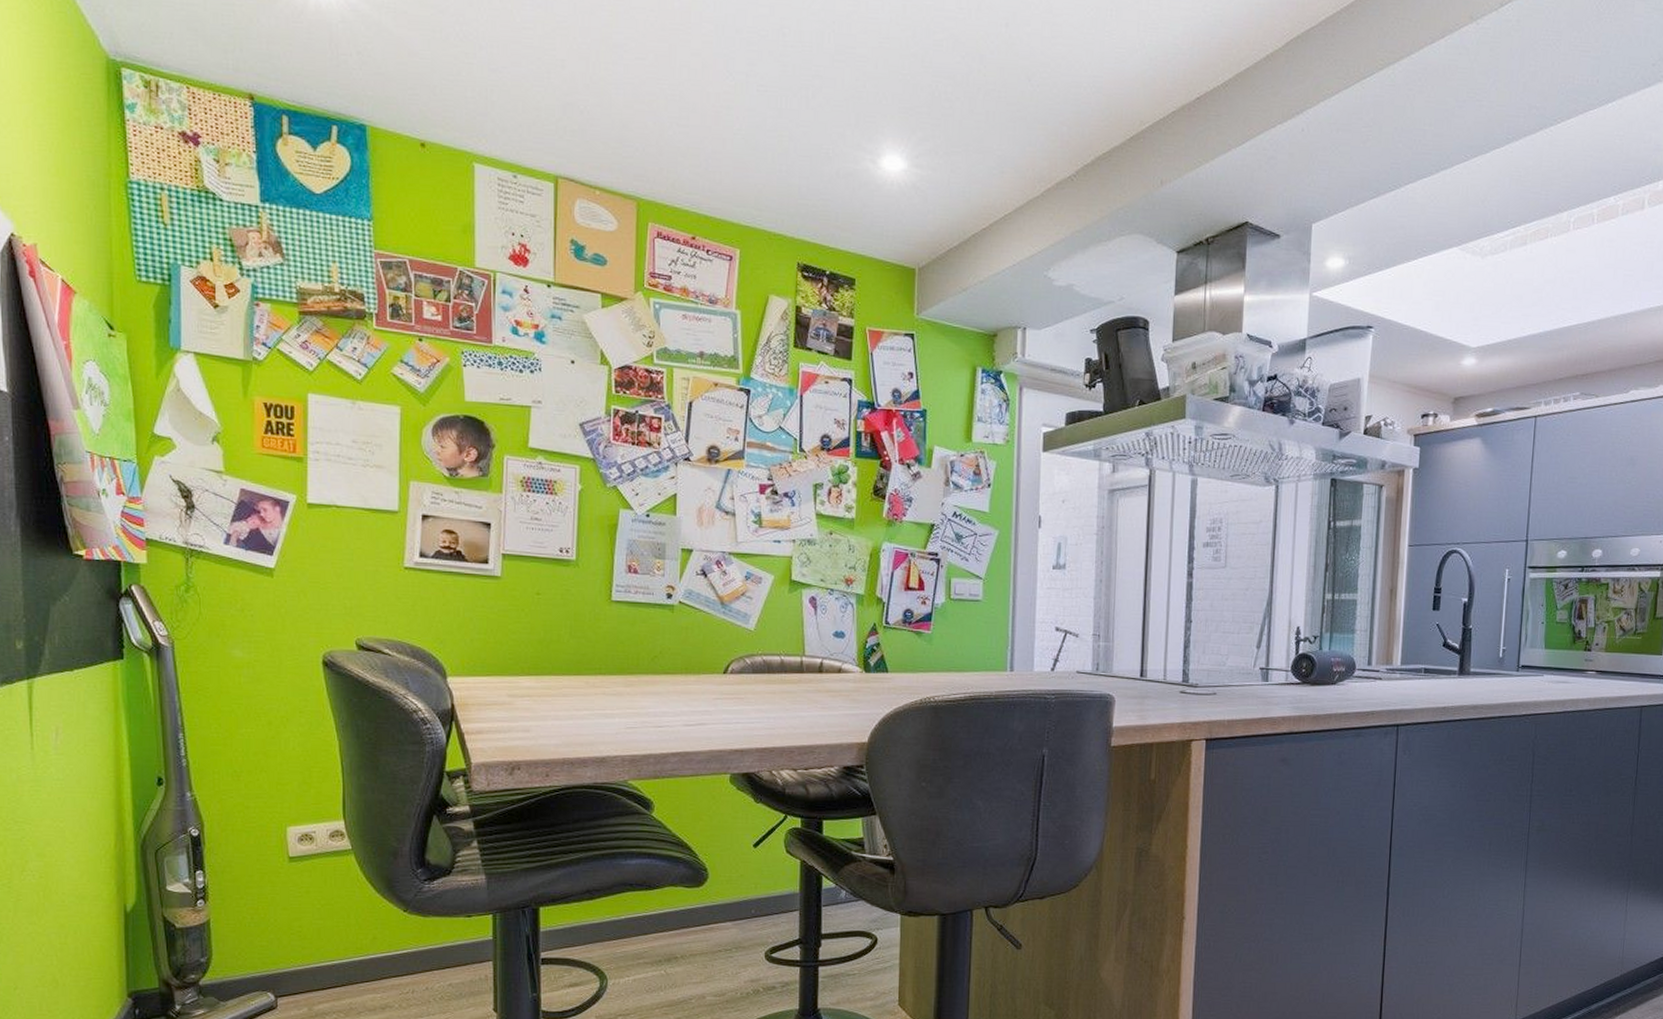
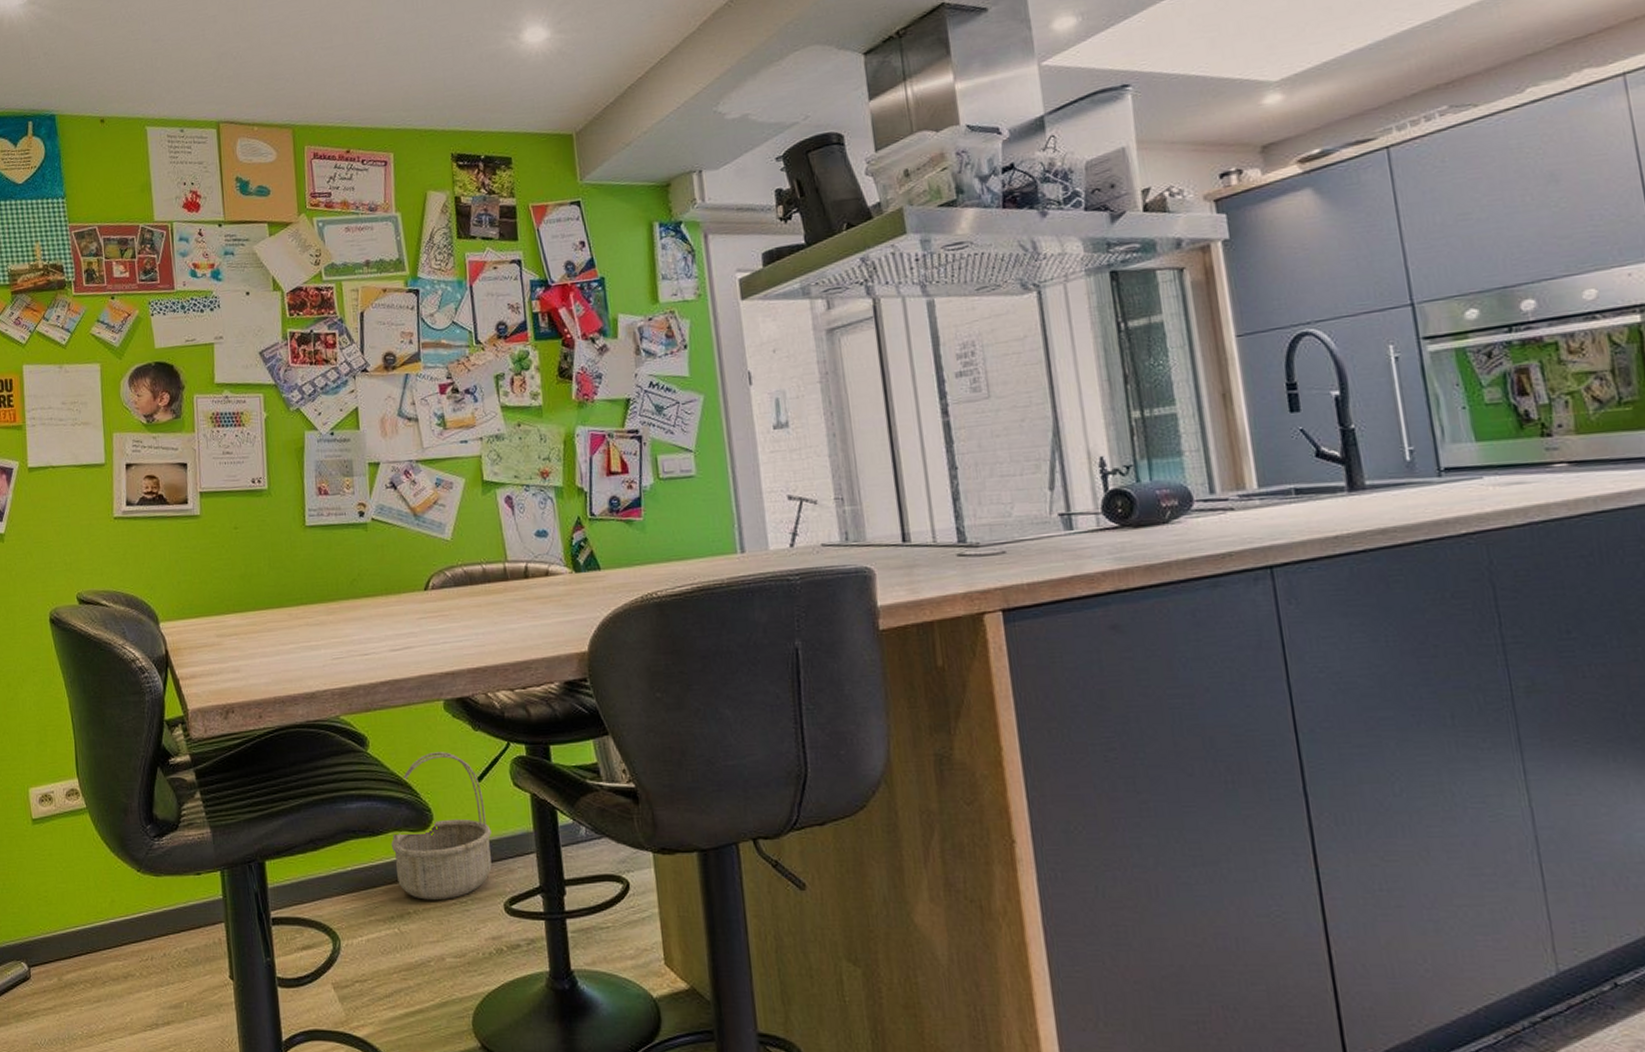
basket: none [665,819,761,948] -> present [390,752,492,901]

